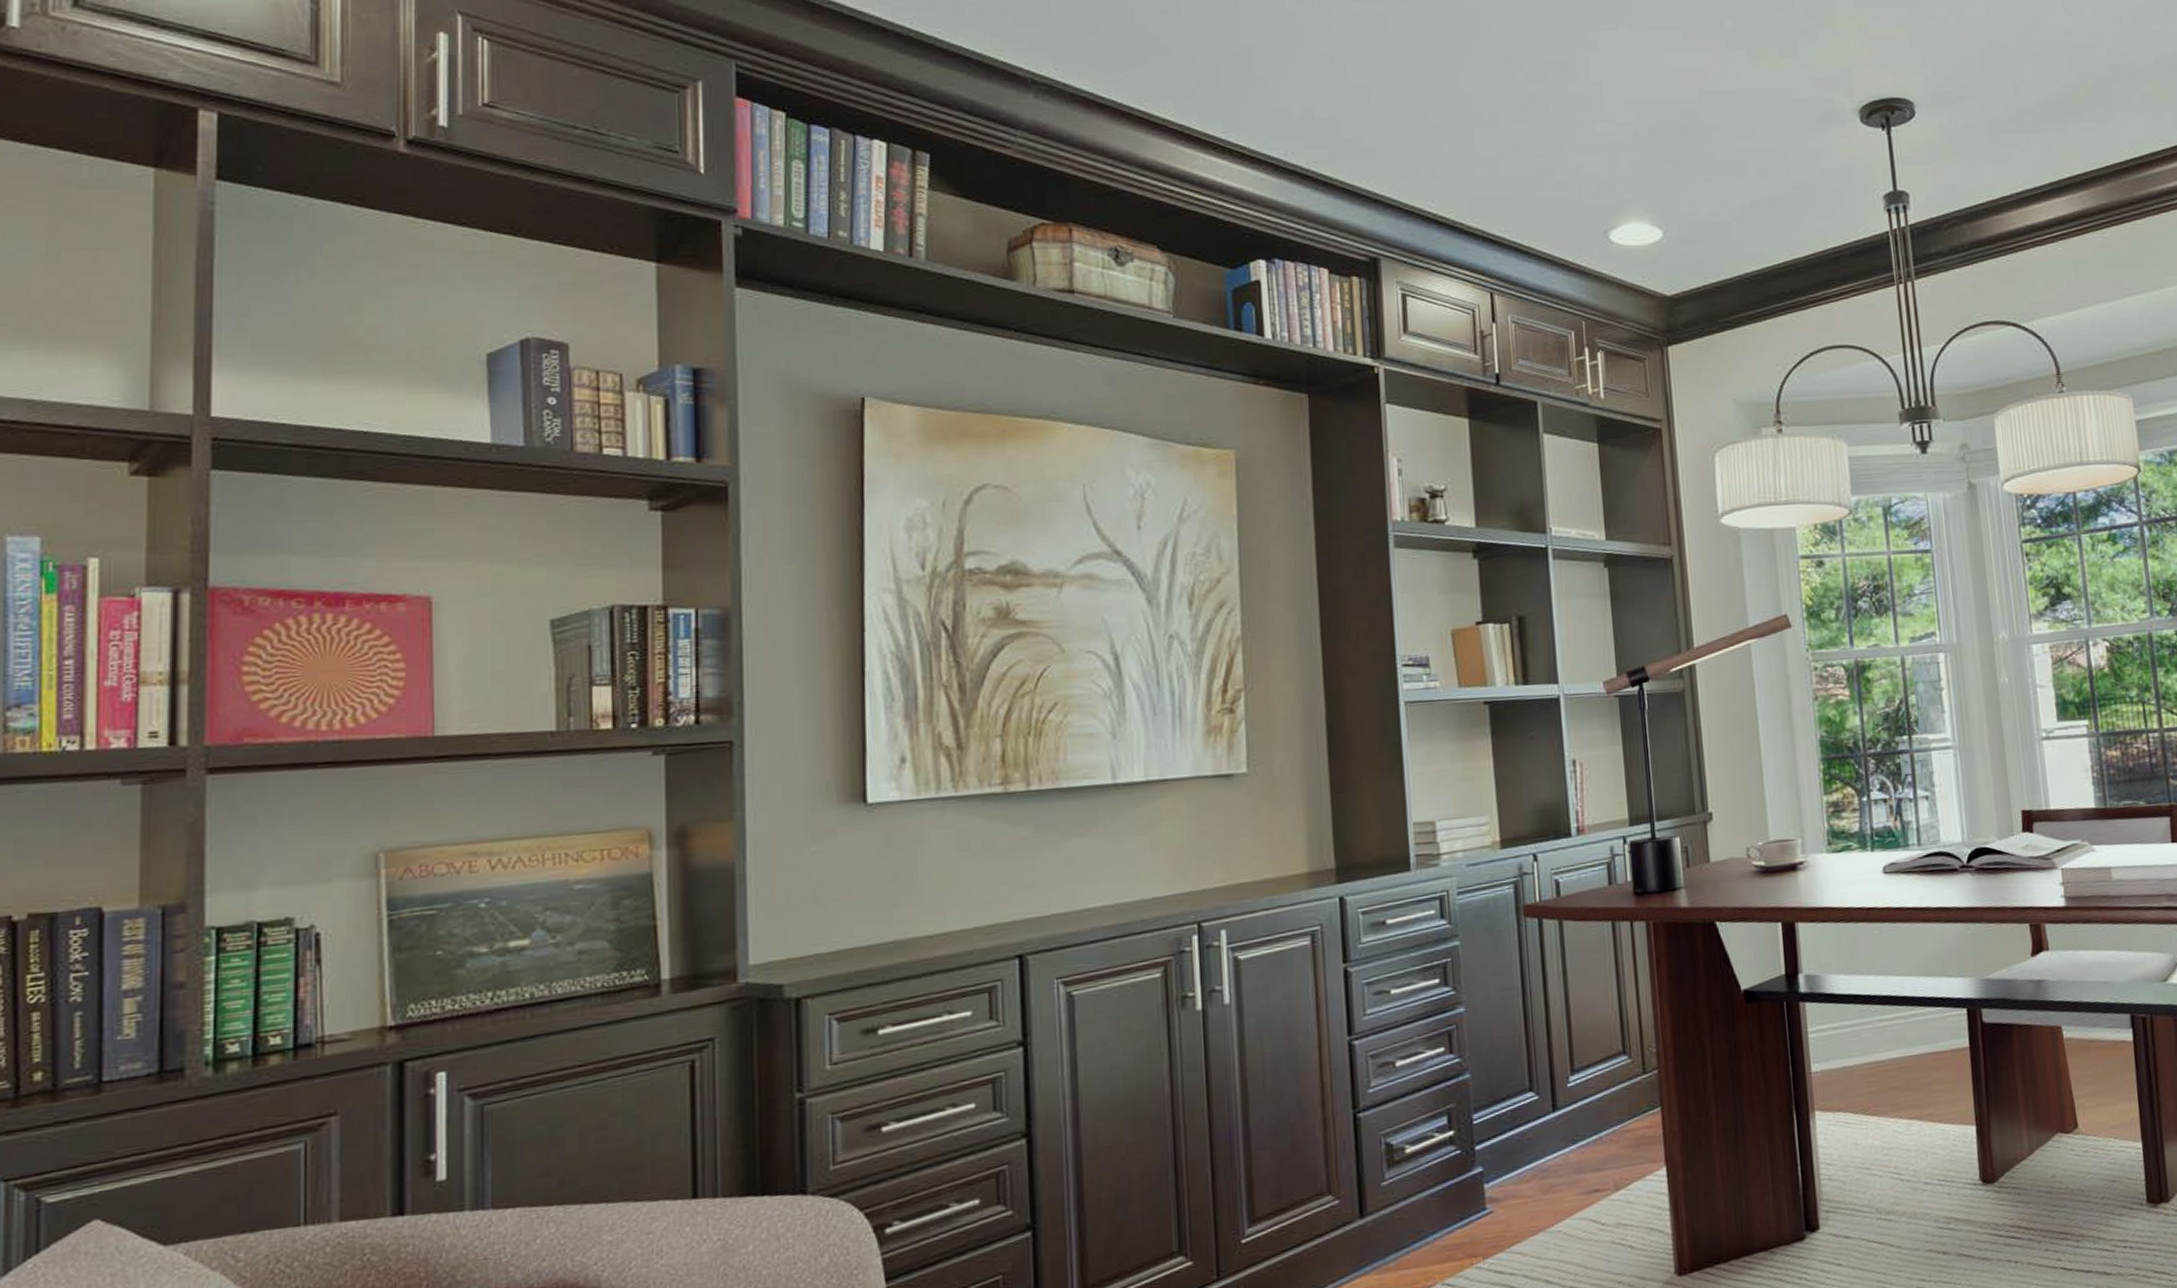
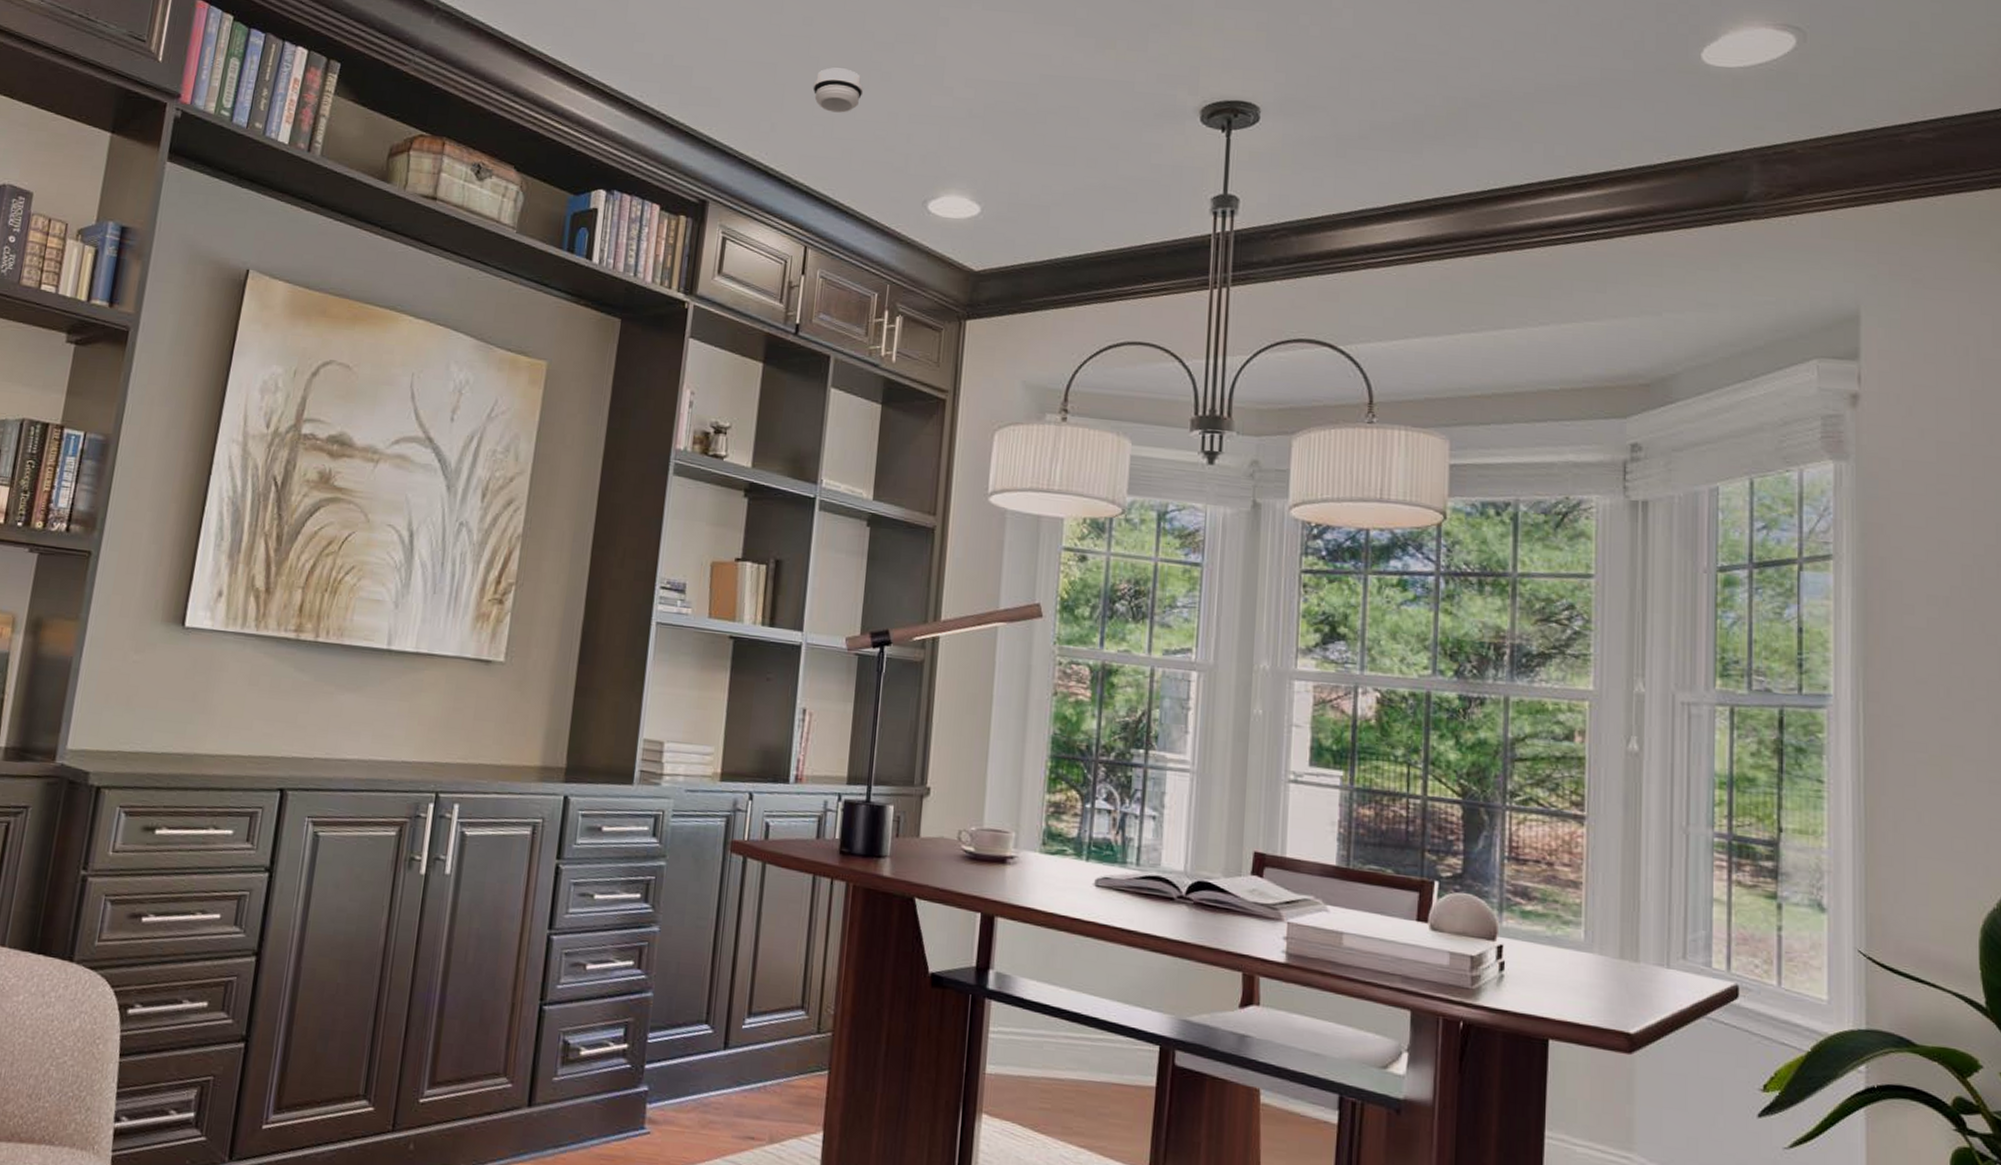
smoke detector: none [1469,104,1523,151] -> present [813,67,864,113]

